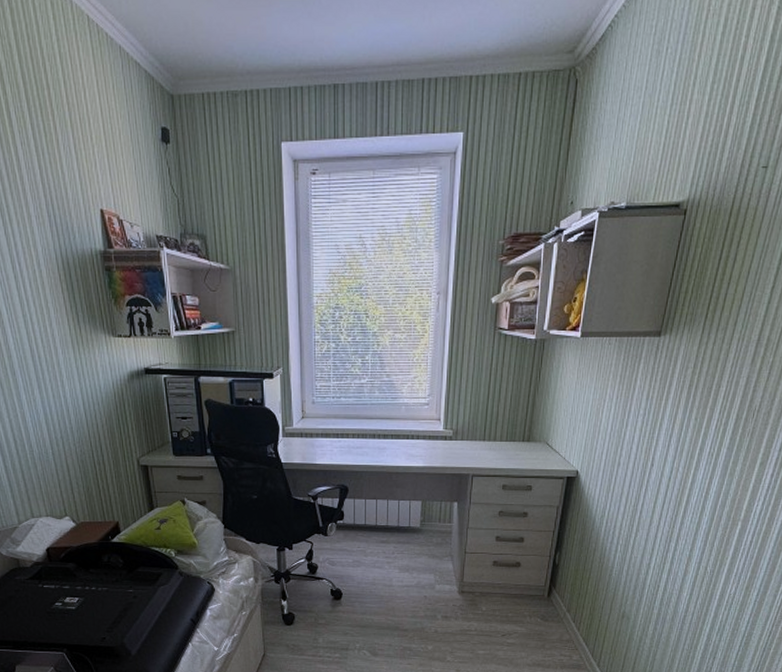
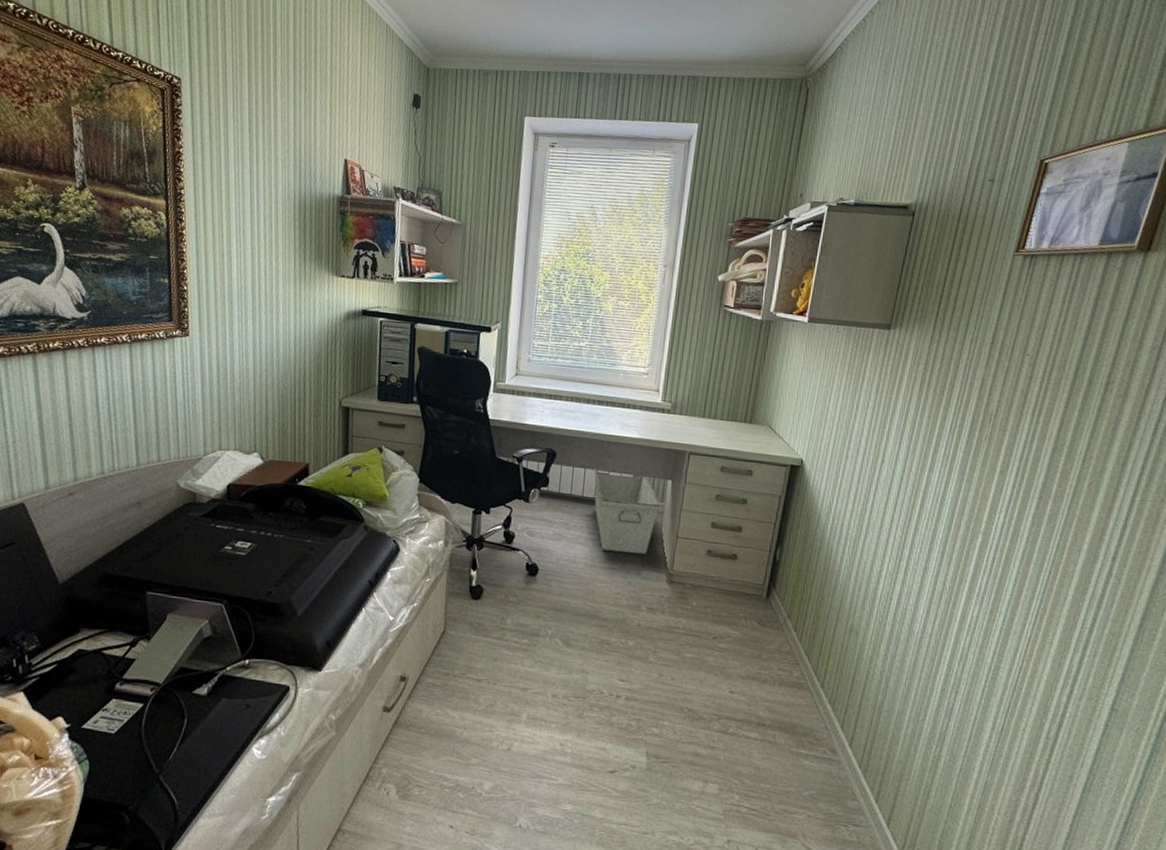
storage bin: none [385,498,448,571] -> present [594,468,660,554]

